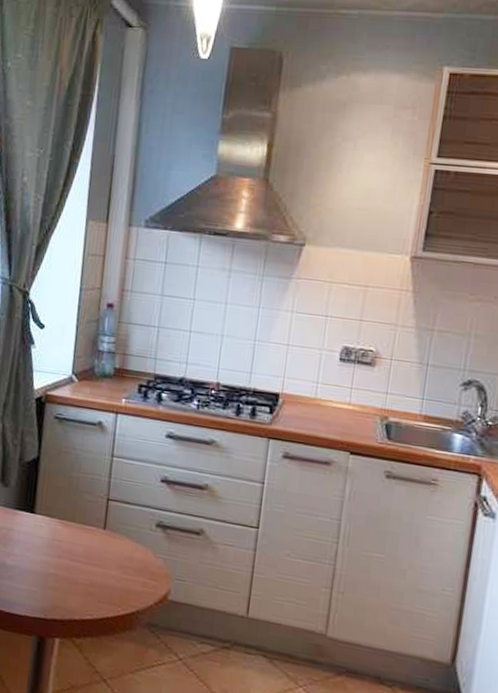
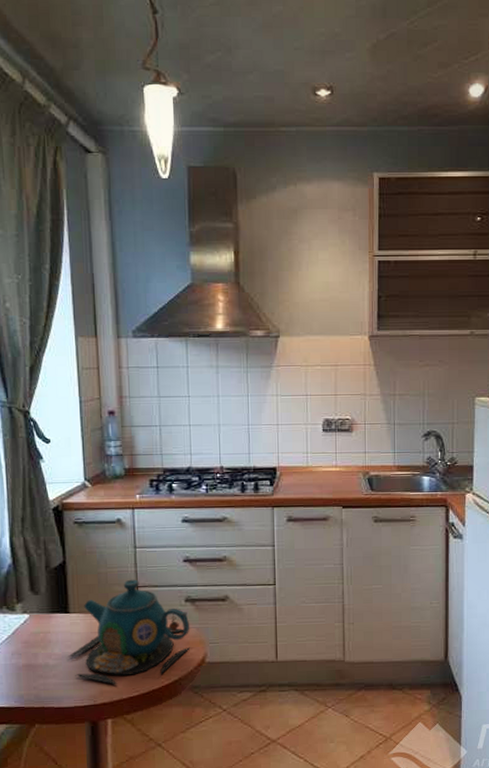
teapot: none [26,489,158,603] -> present [68,579,190,685]

